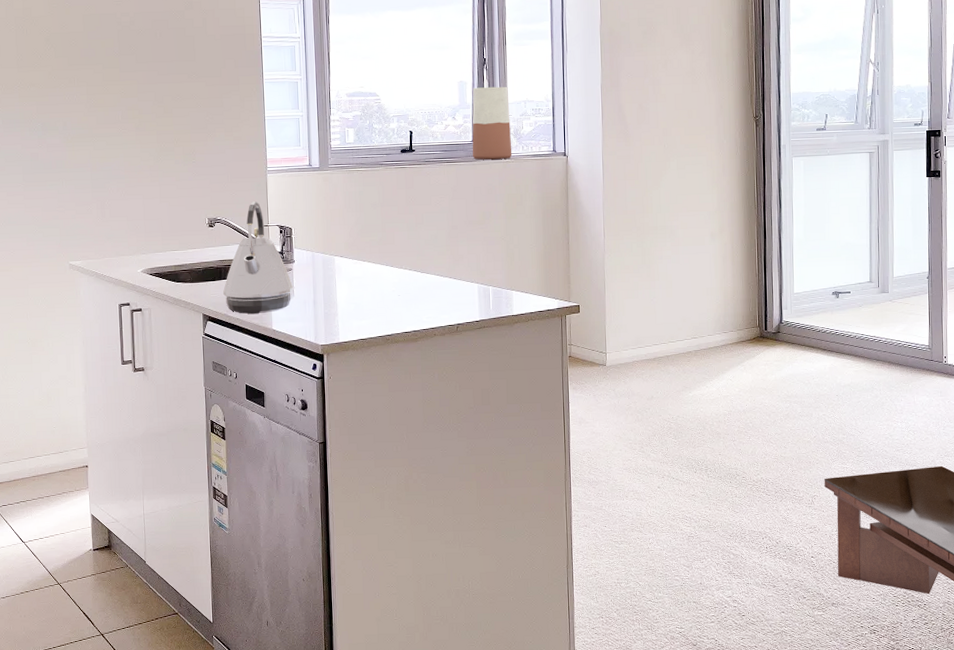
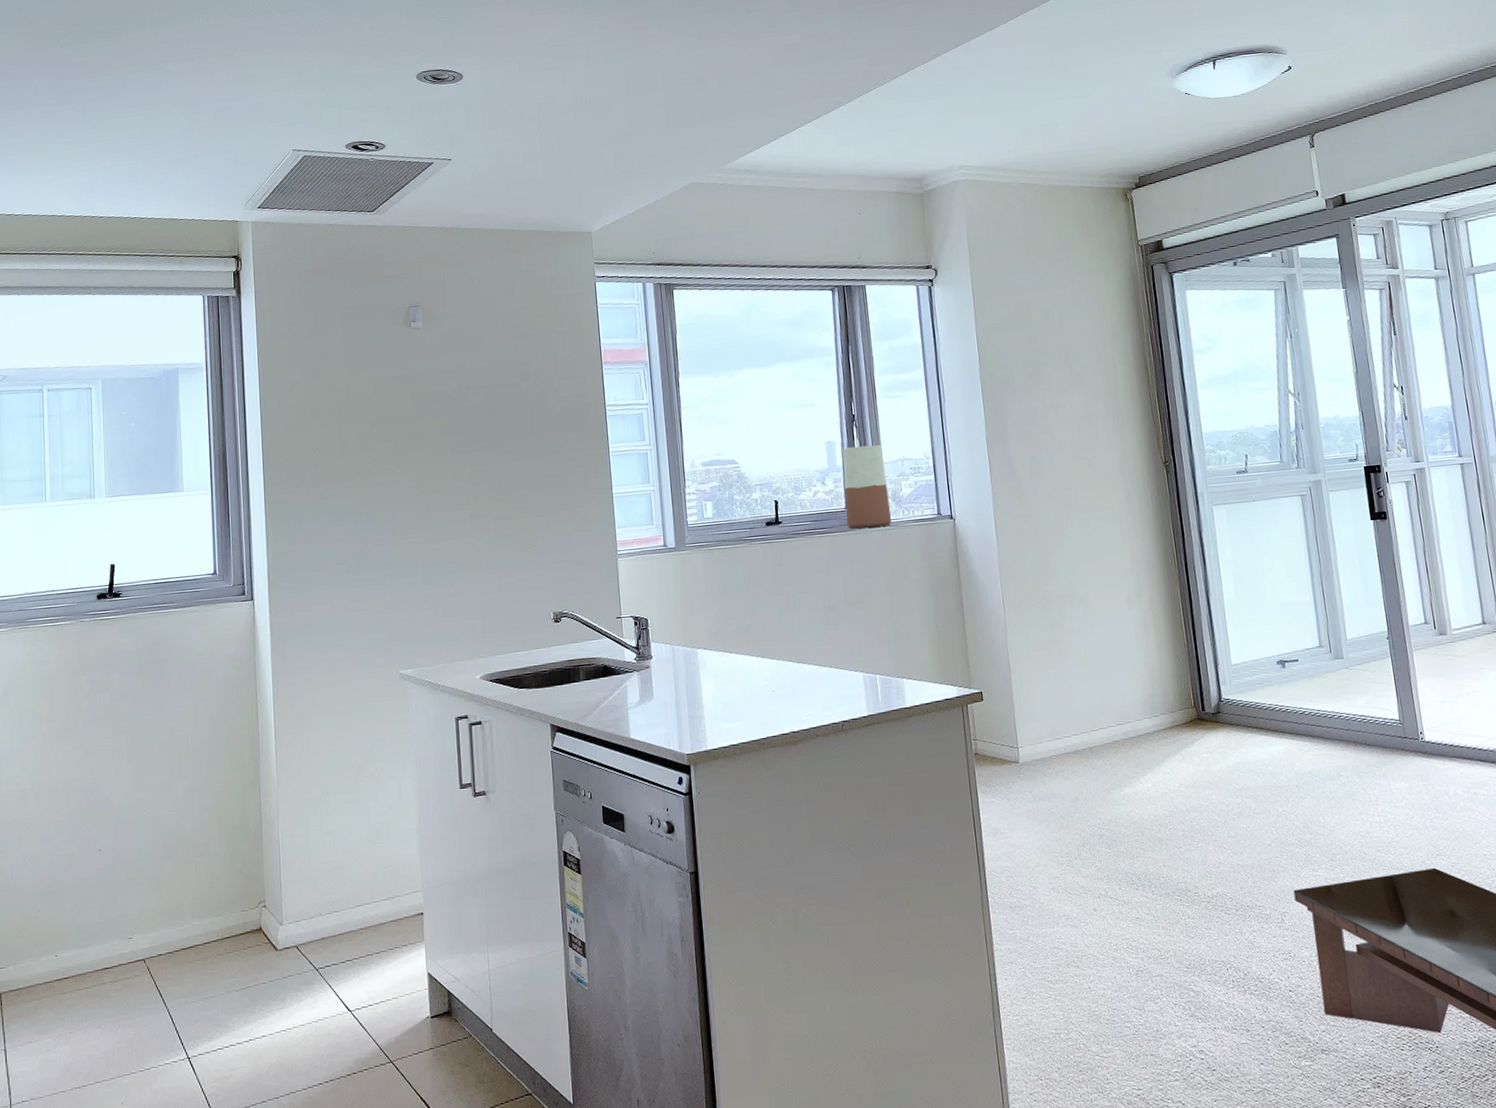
kettle: present [223,201,293,314] -> none [573,590,652,722]

